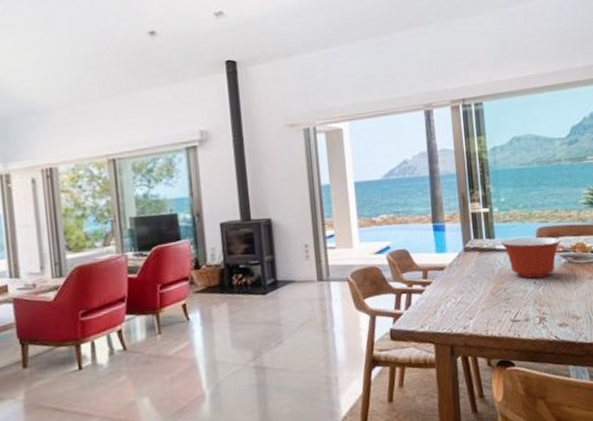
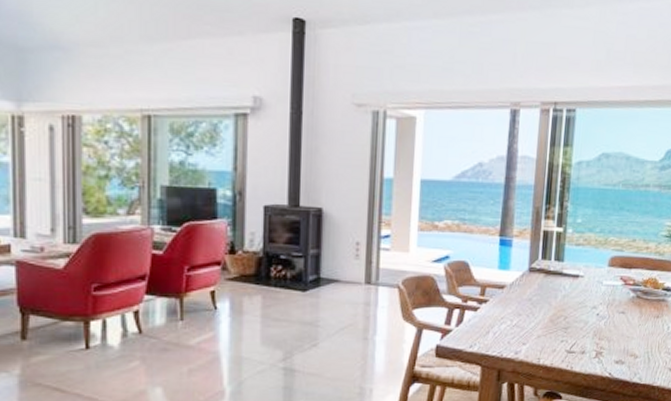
mixing bowl: present [501,237,561,279] -> none [569,264,633,310]

